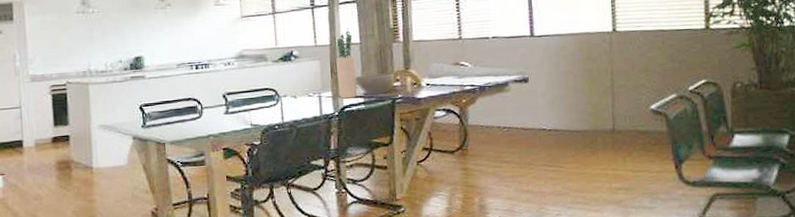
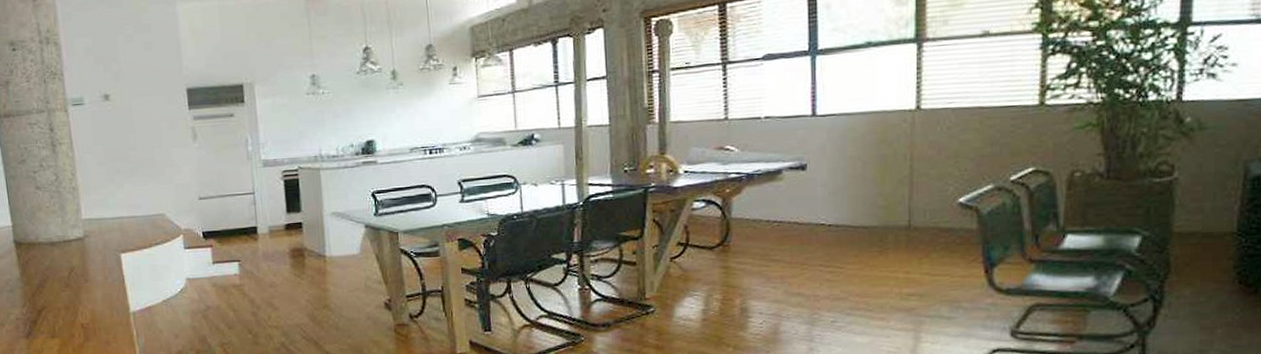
vase: present [336,28,358,99] -> none [582,108,605,187]
bowl: present [355,73,394,95] -> none [603,159,647,183]

